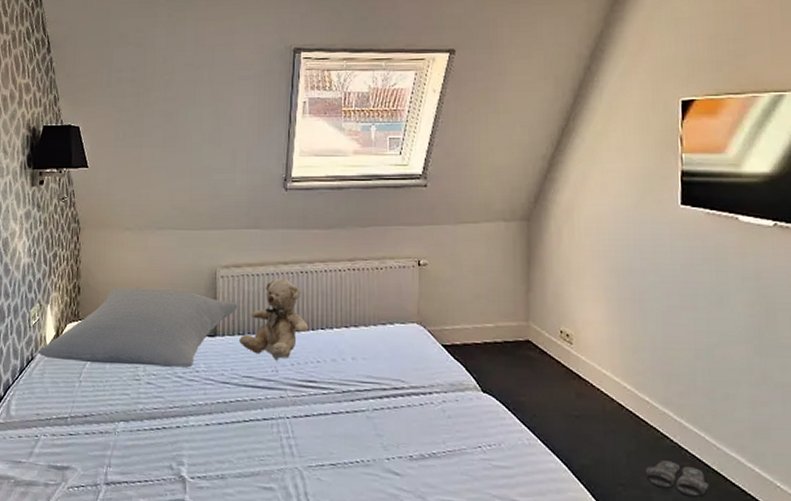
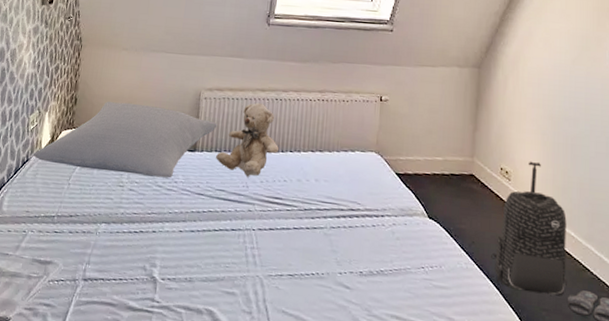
suitcase: none [556,320,644,469] -> present [491,161,567,296]

